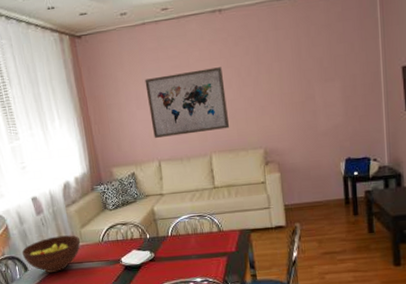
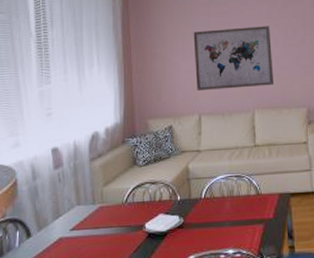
fruit bowl: present [21,235,81,273] -> none [27,194,101,240]

